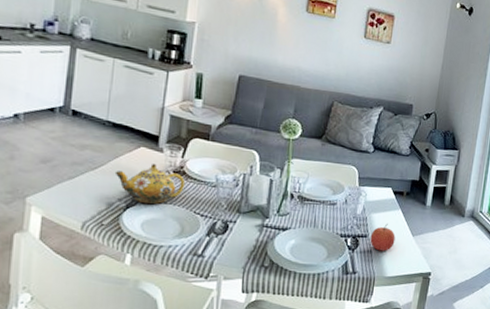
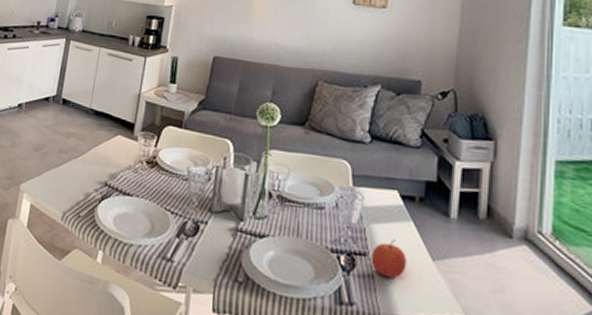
teapot: present [114,164,185,205] -> none [93,153,157,198]

